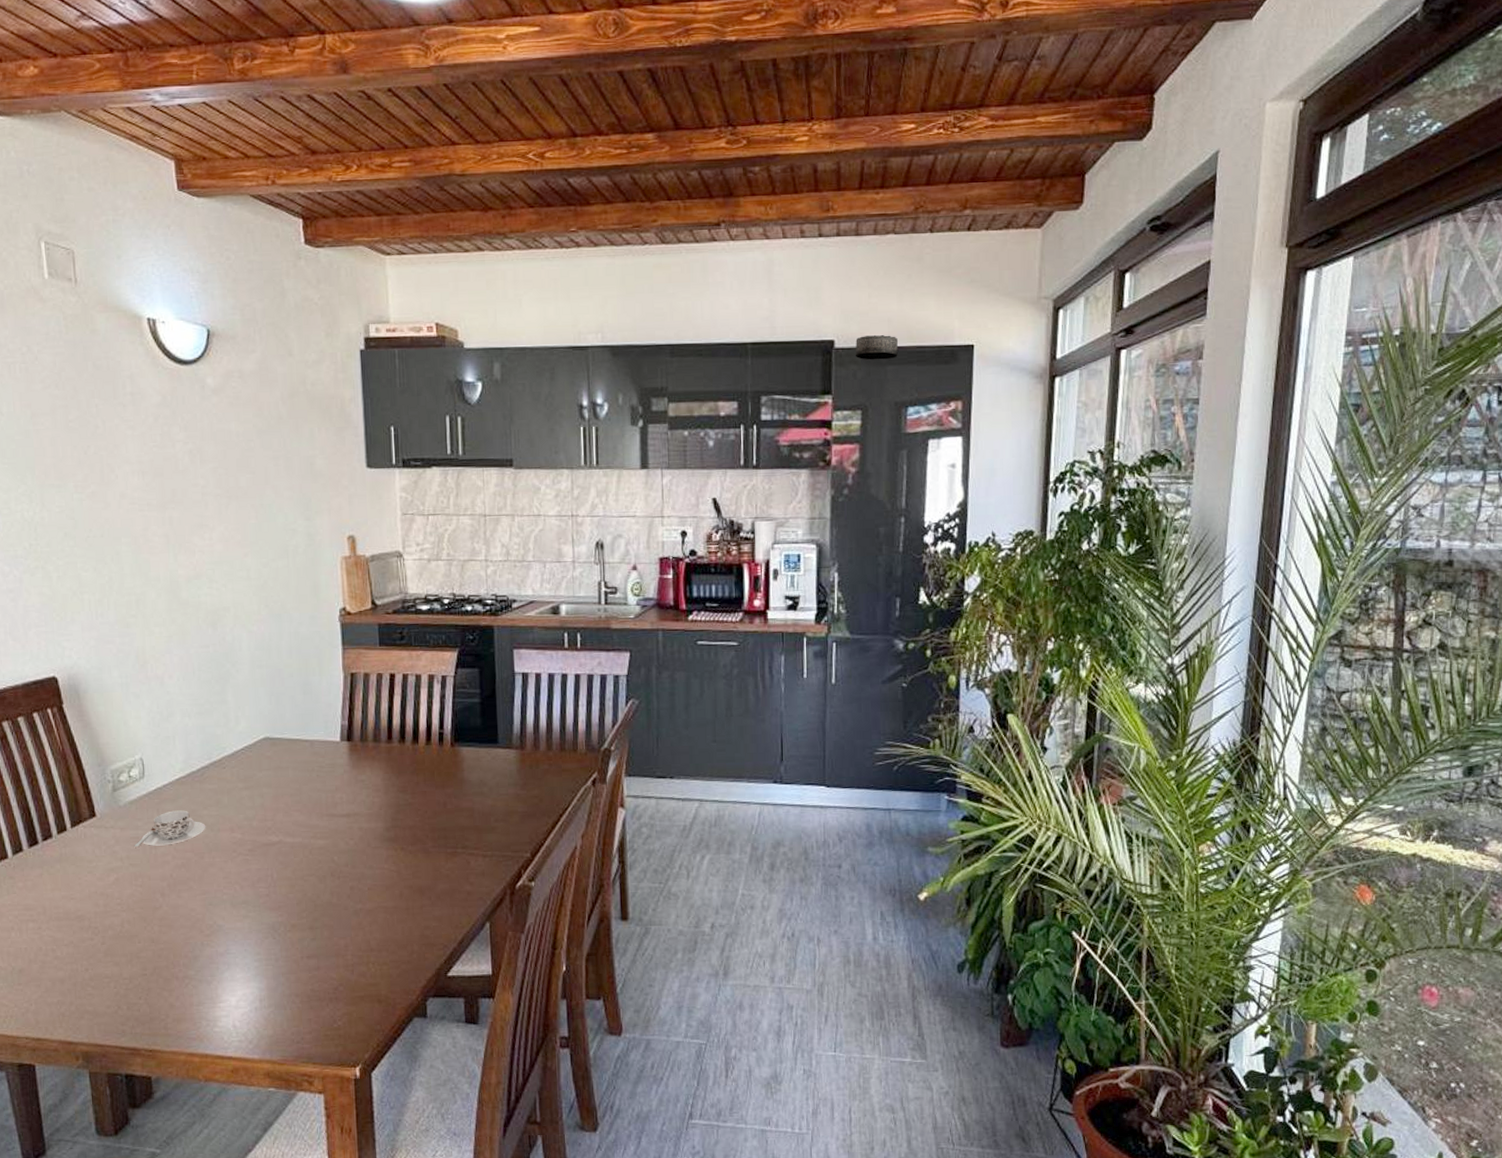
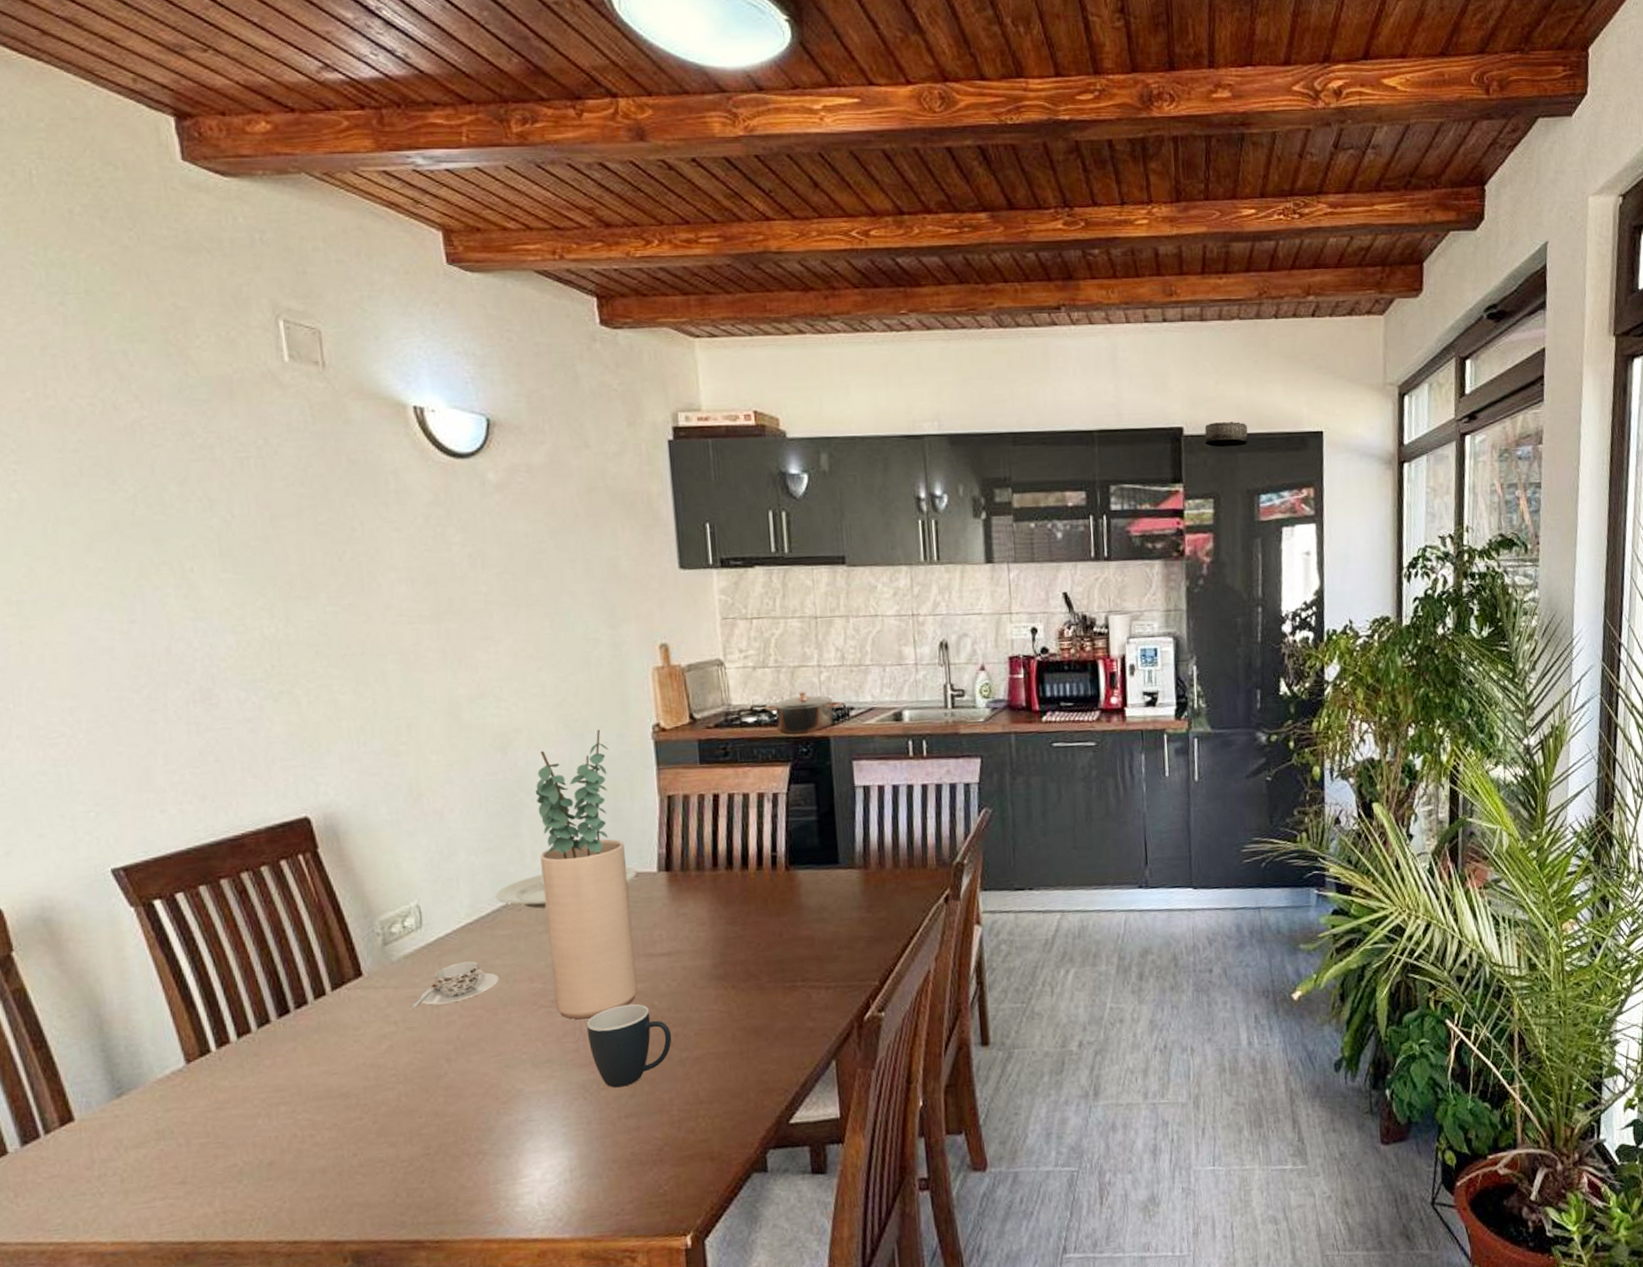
plate: none [204,734,323,768] -> present [495,866,637,909]
vase: none [239,611,320,868] -> present [535,729,637,1019]
mug: none [276,857,349,931] -> present [586,1003,672,1088]
cooking pot: none [437,583,507,622] -> present [764,691,843,734]

